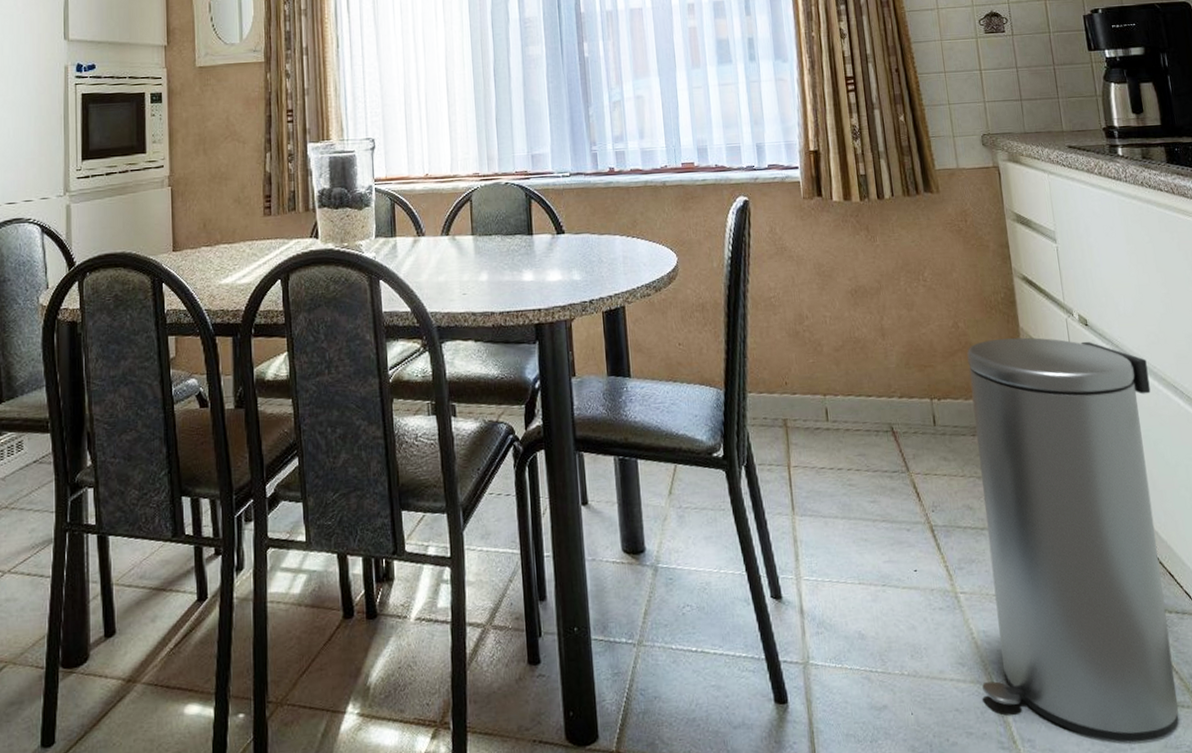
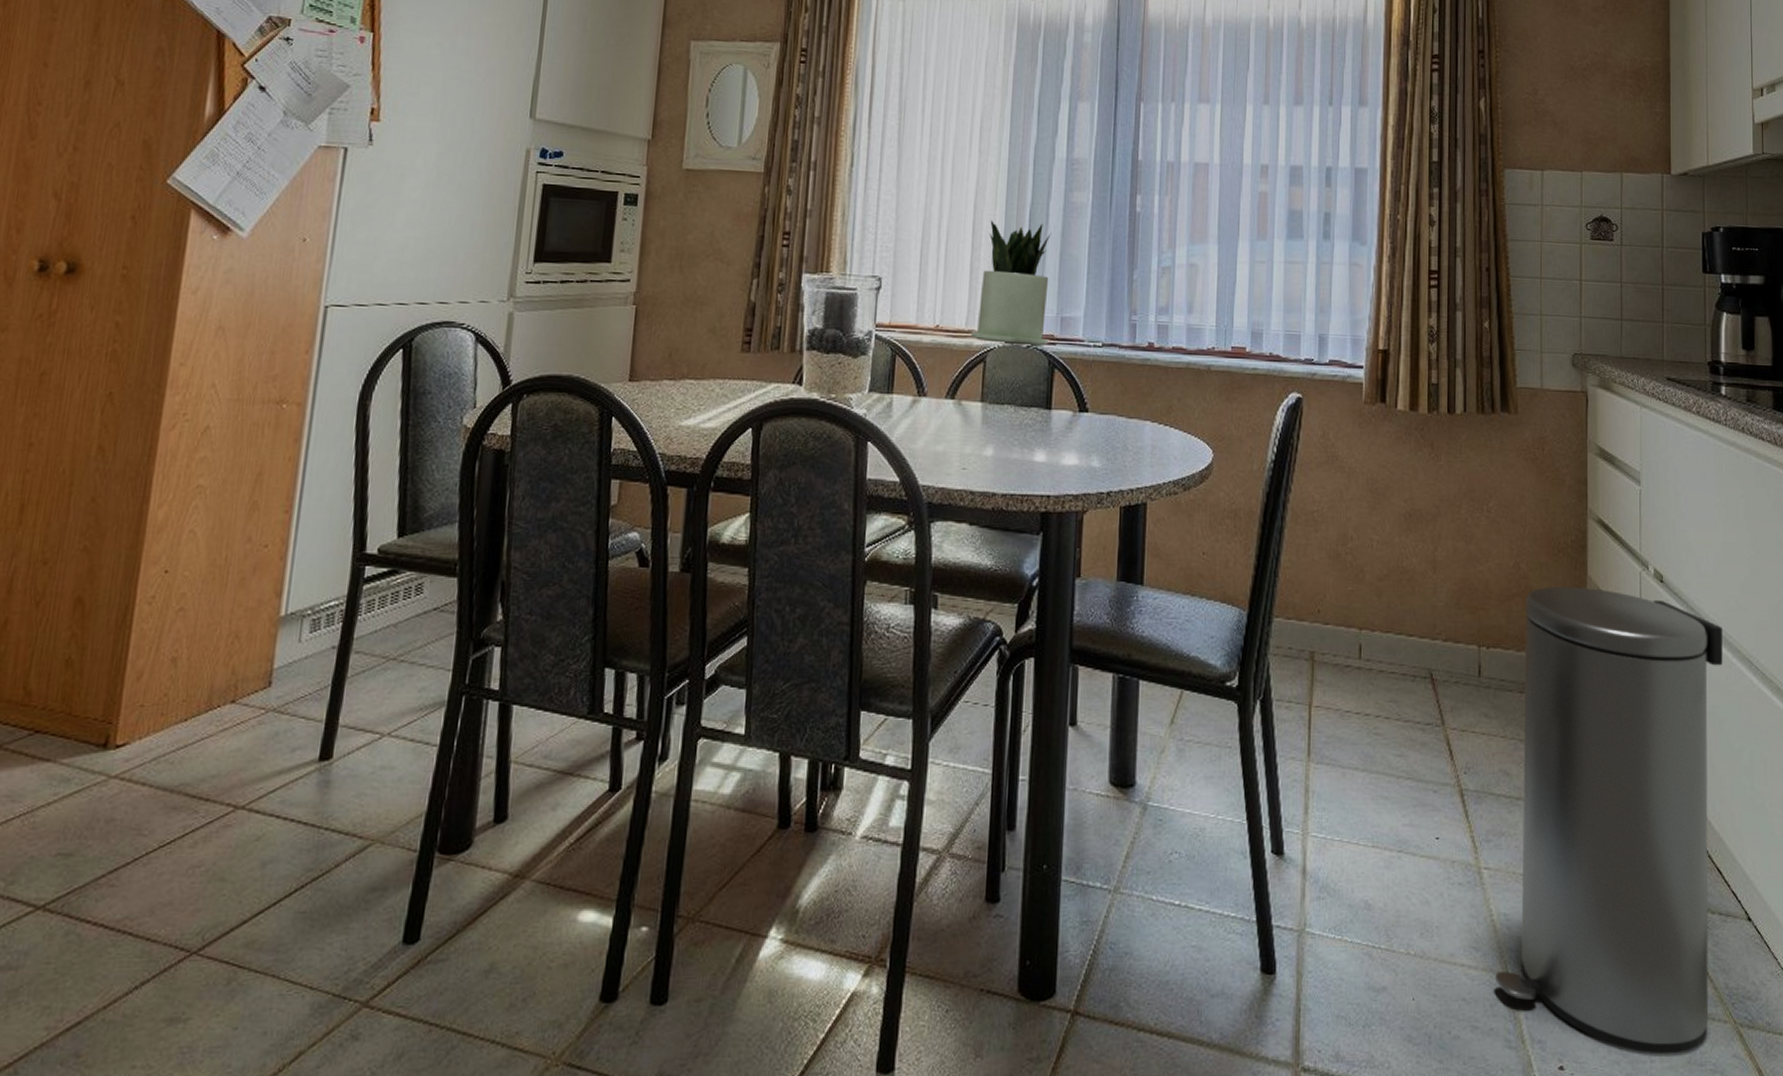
planter: none [455,76,524,183] -> present [970,220,1051,346]

